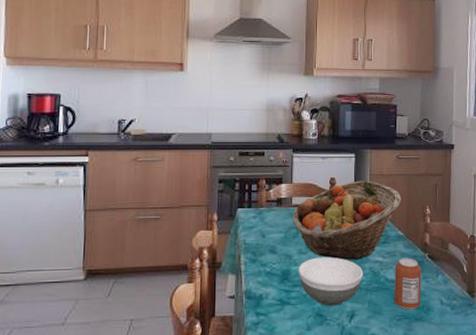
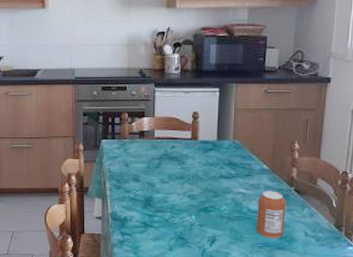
fruit basket: present [292,180,402,261] -> none [154,115,268,191]
bowl: present [297,257,364,306] -> none [160,186,226,231]

